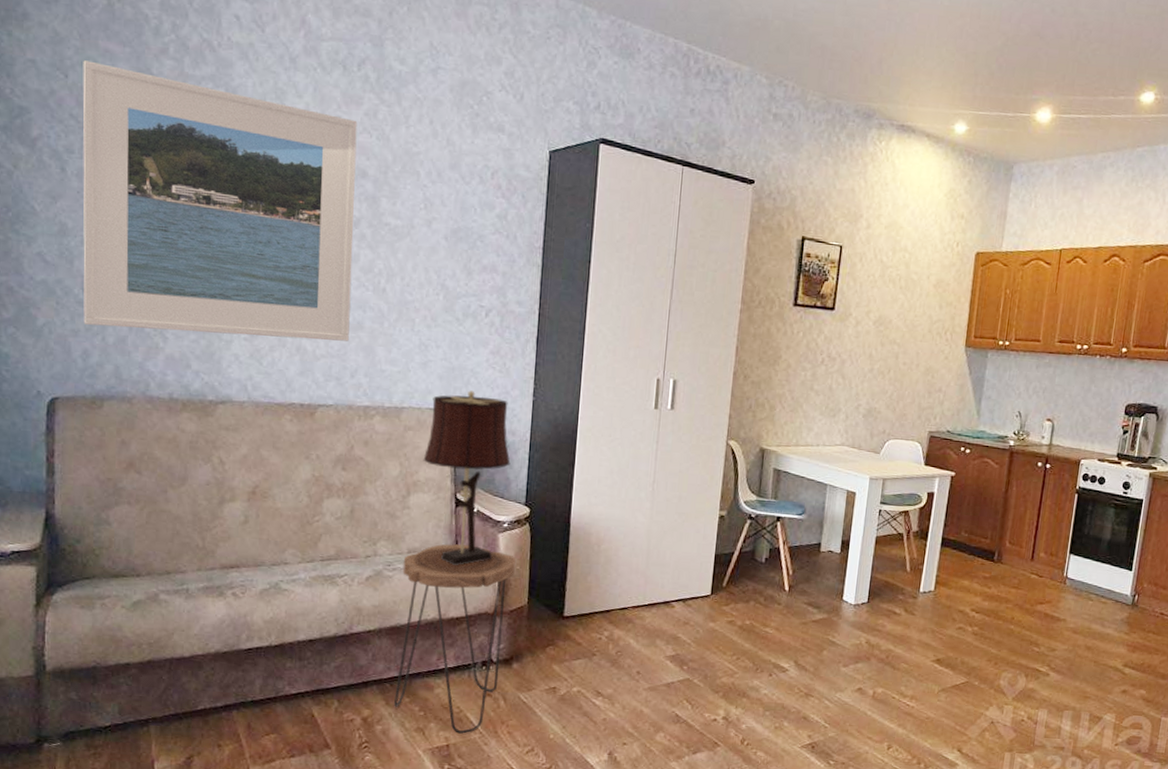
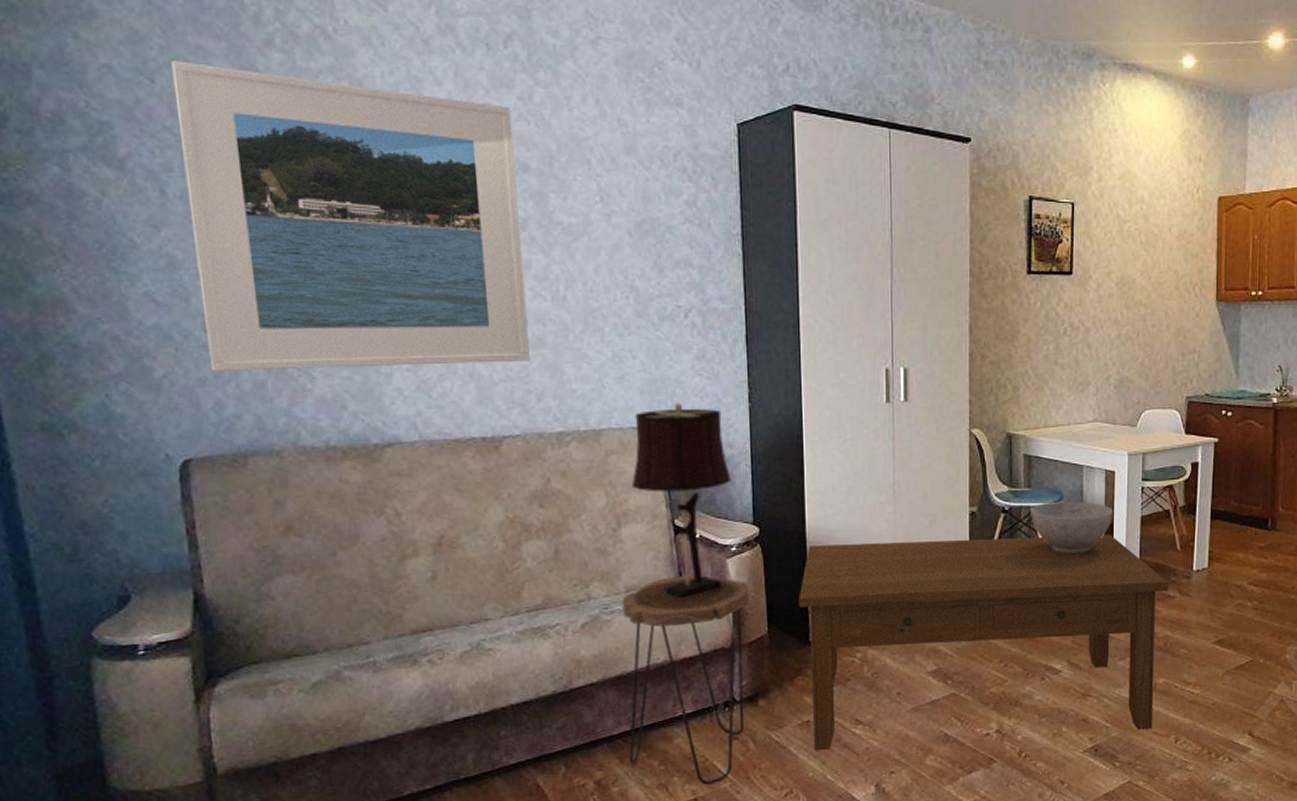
coffee table: none [557,530,896,734] -> present [799,534,1168,750]
bowl: none [774,514,850,564] -> present [1031,501,1113,554]

